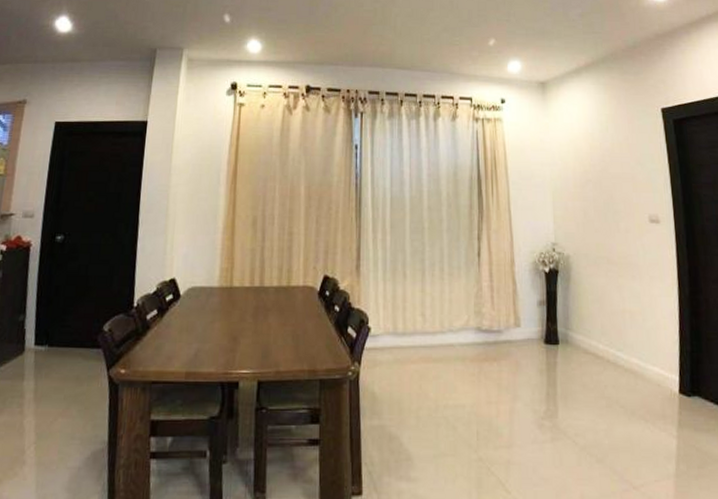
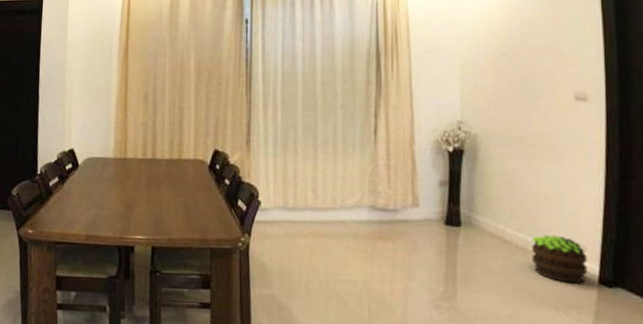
potted plant: none [621,349,670,395] -> present [532,234,588,284]

